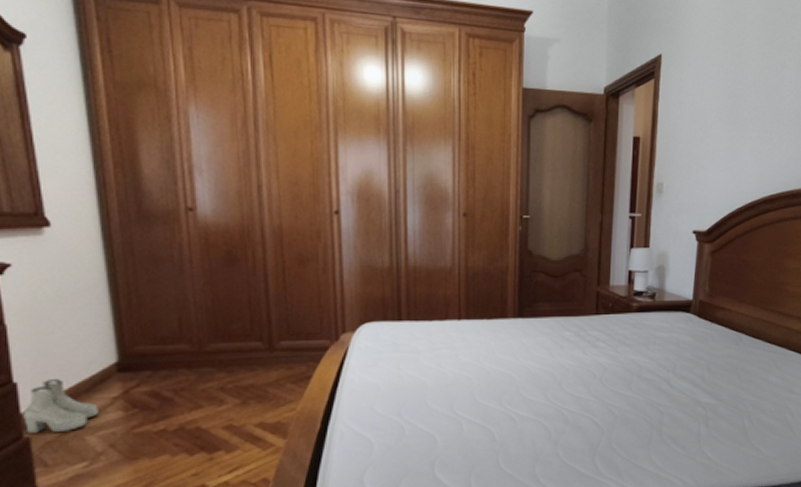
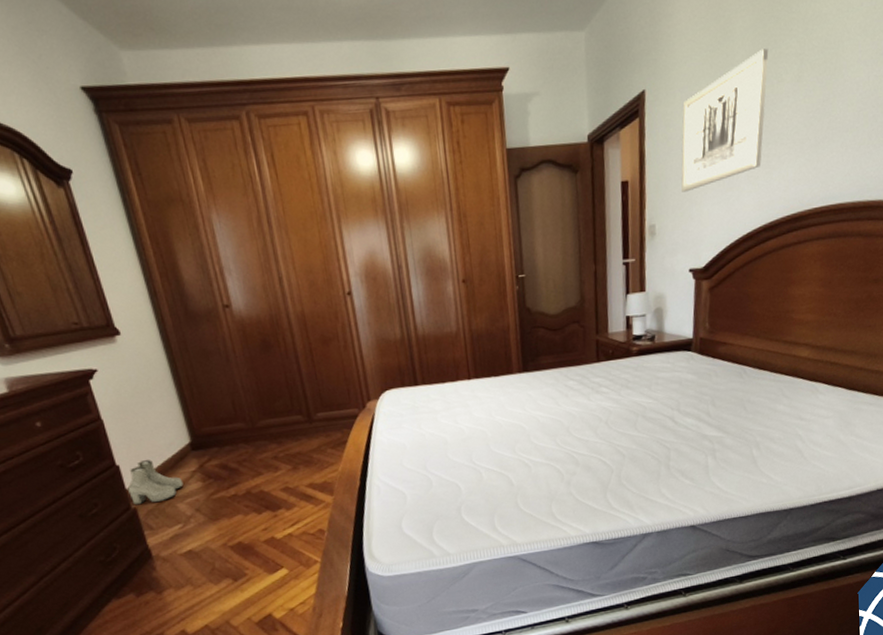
wall art: none [690,36,775,156] -> present [681,48,769,192]

